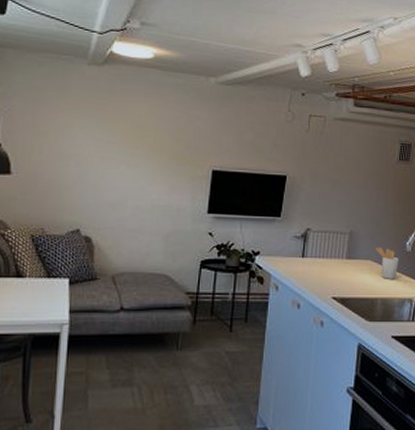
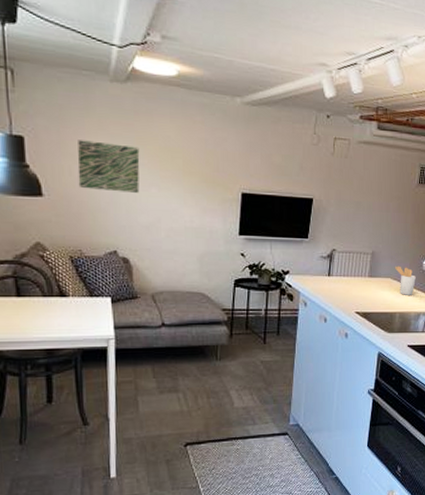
wall art: none [47,119,111,171] -> present [77,140,140,193]

